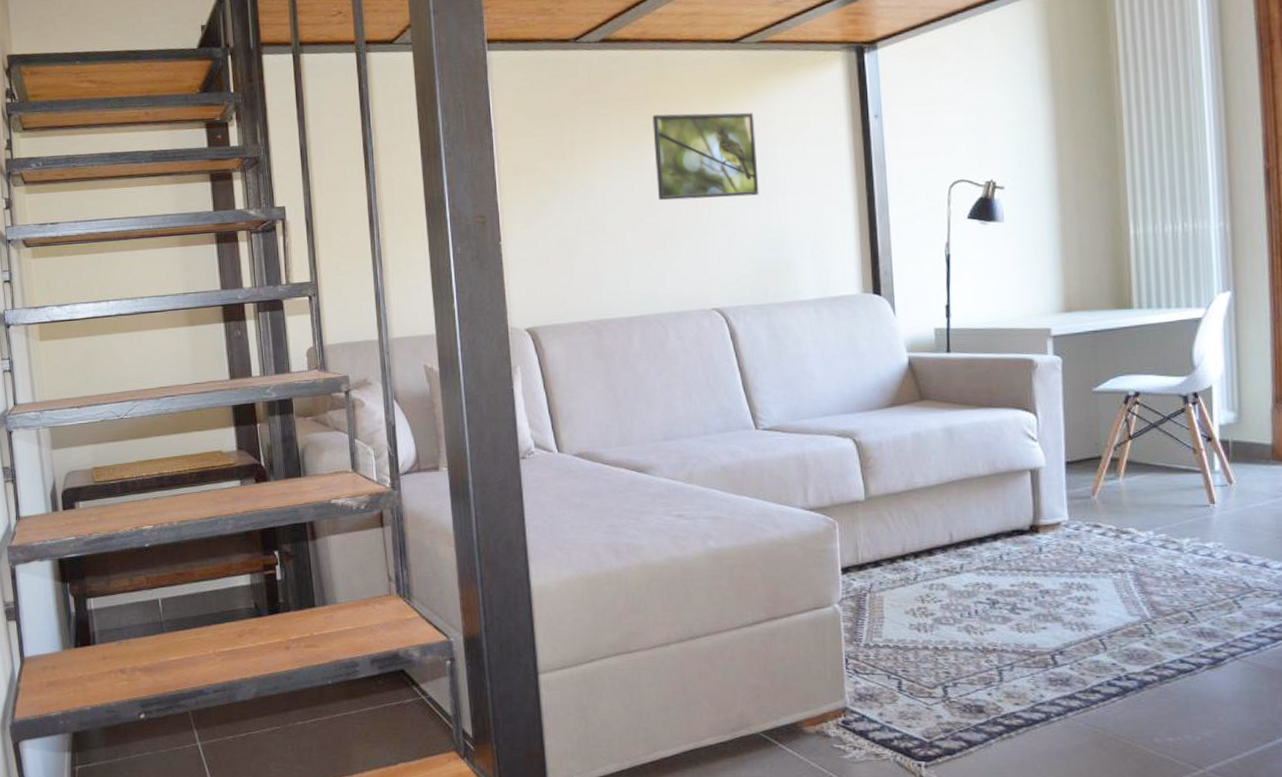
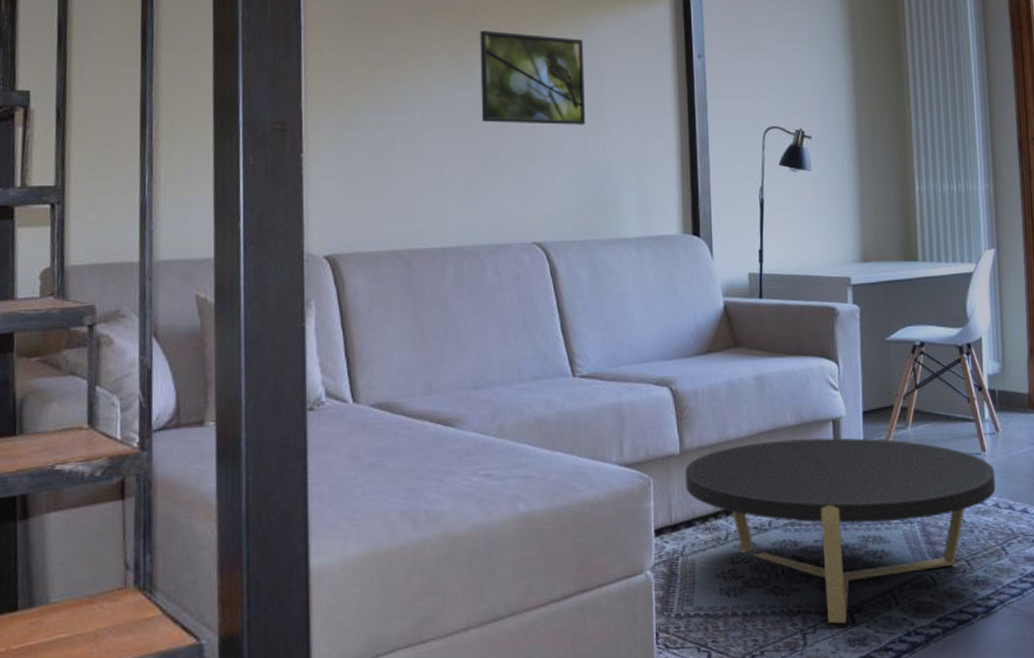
coffee table: none [871,487,1227,663] -> present [685,437,996,624]

